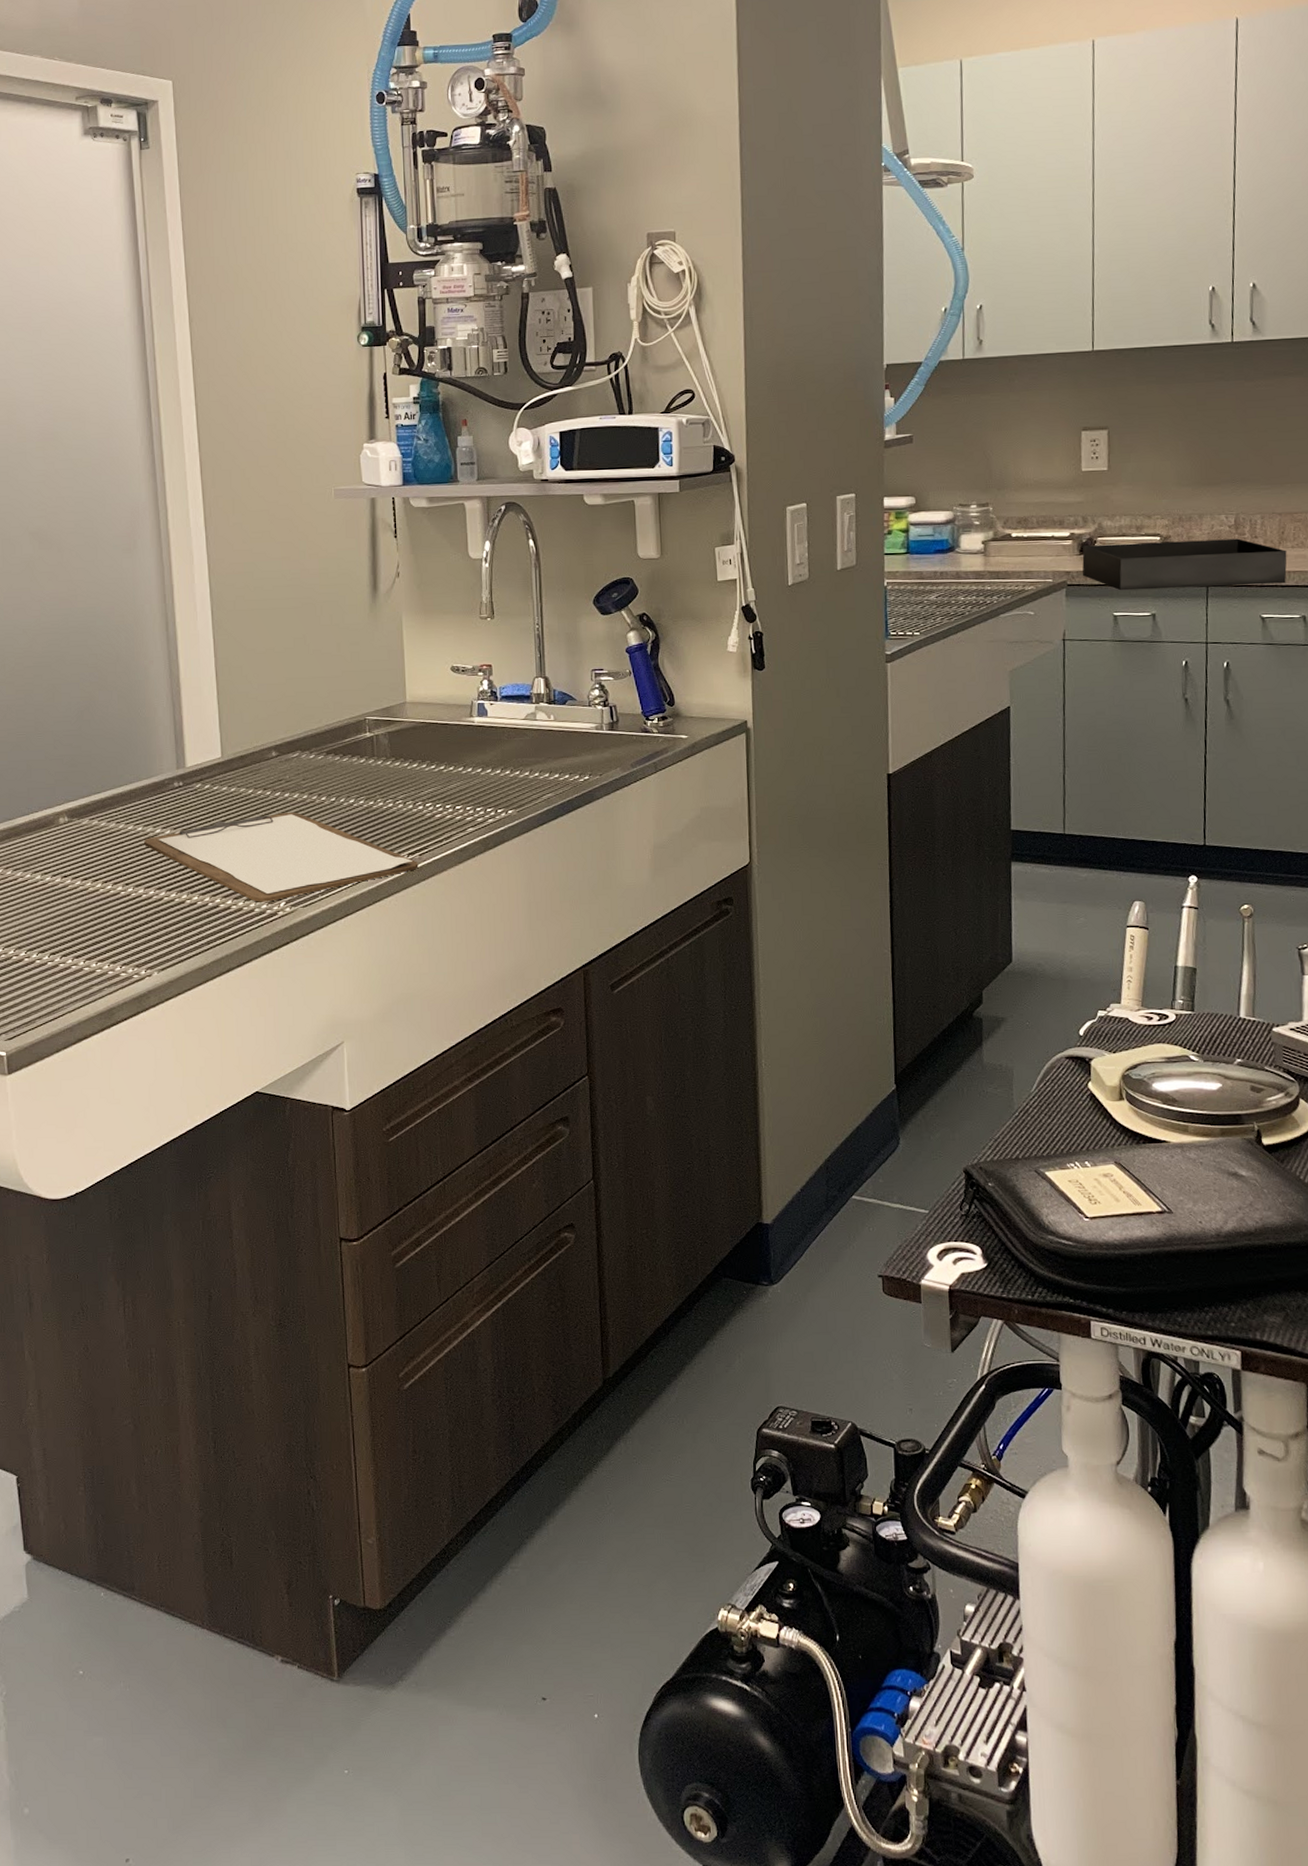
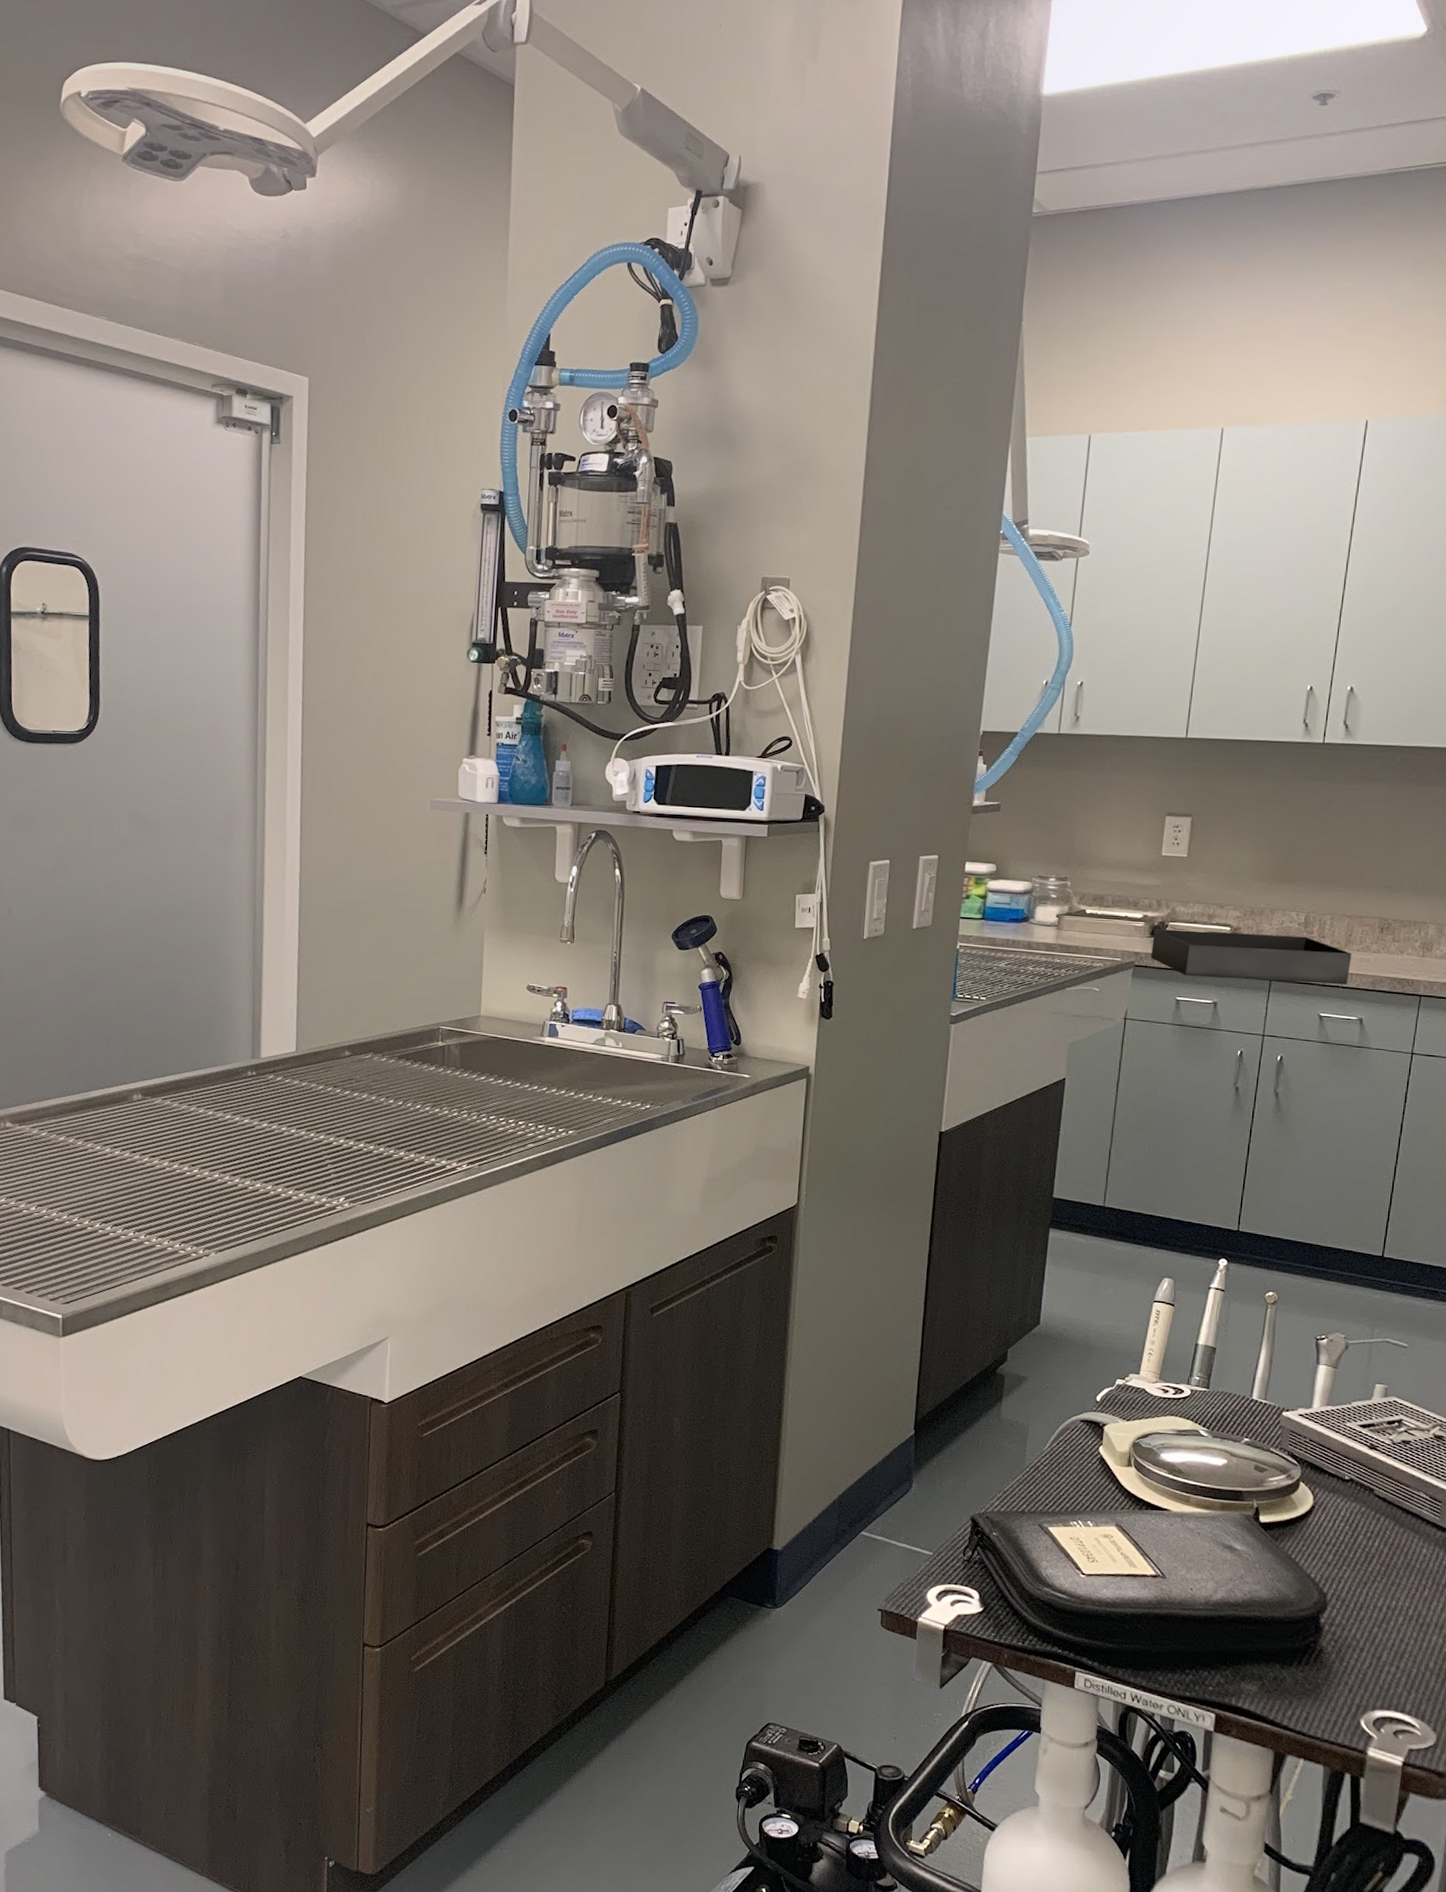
clipboard: present [144,812,419,902] -> none [213,1111,477,1196]

